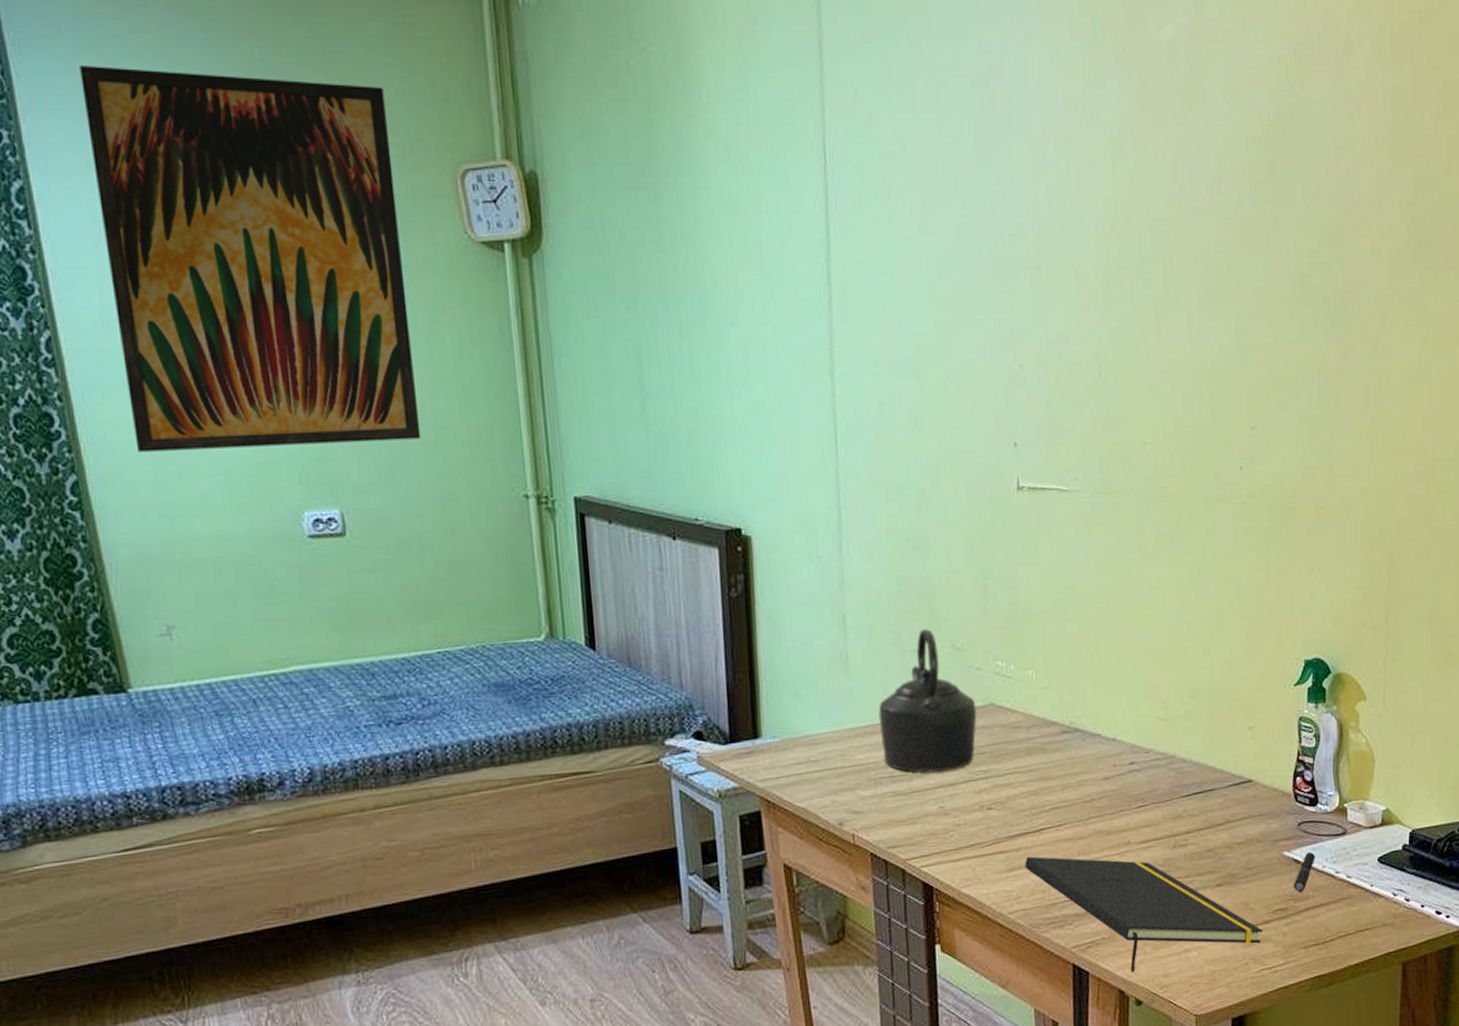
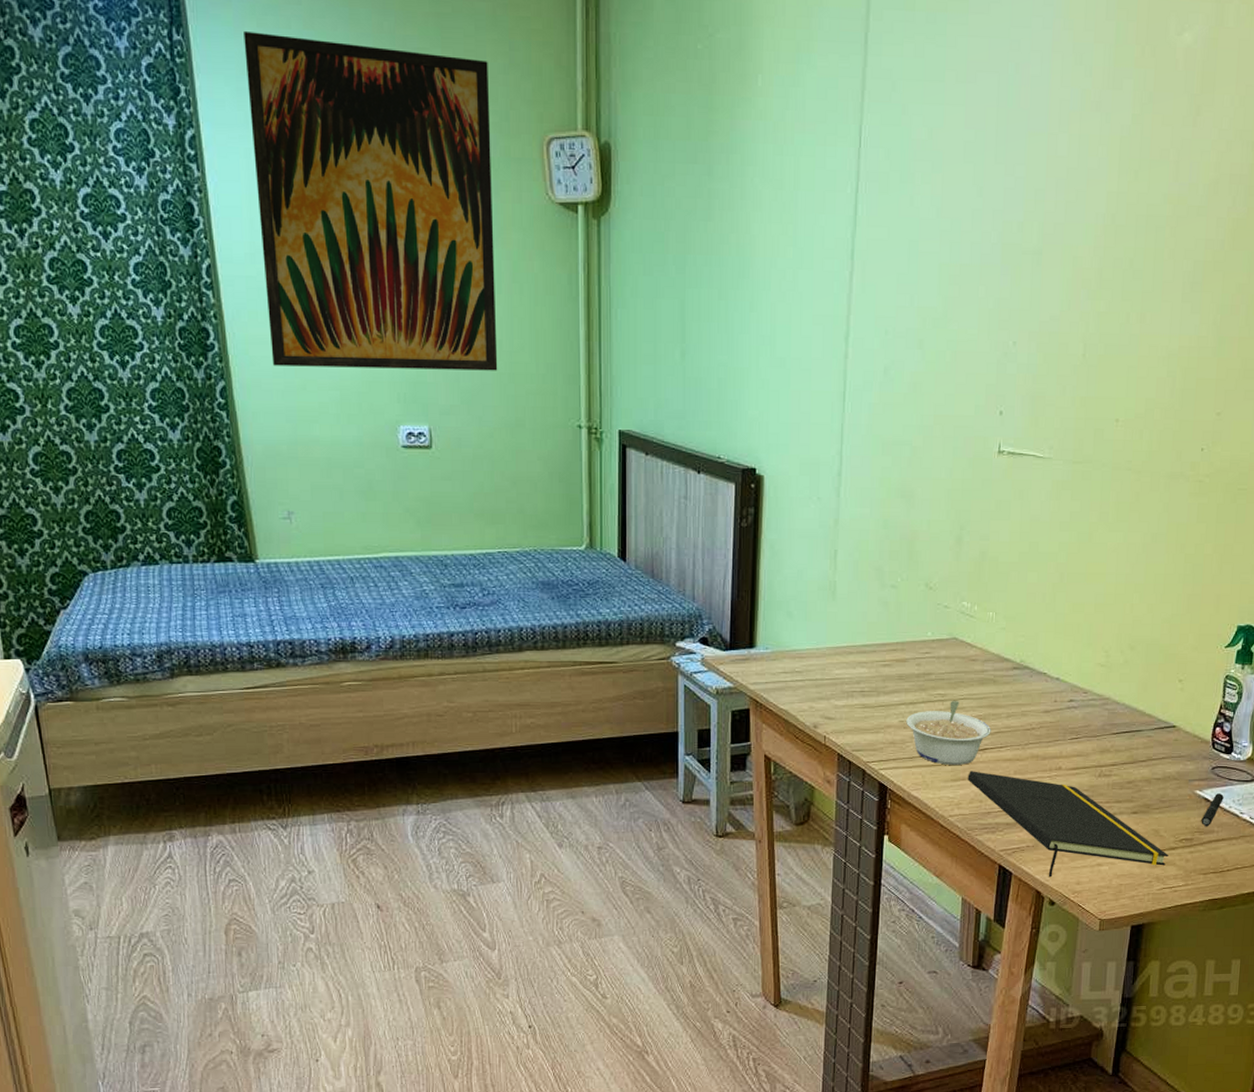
kettle: present [878,629,977,773] -> none [856,568,941,691]
legume: none [946,776,1046,853] -> present [906,701,991,765]

